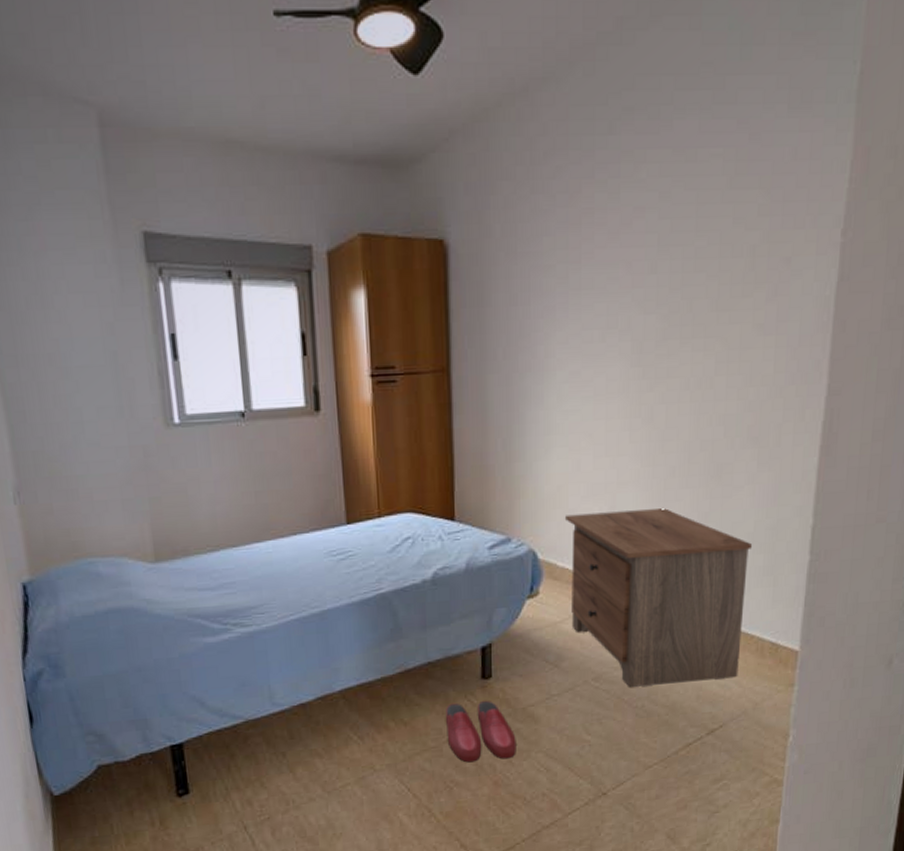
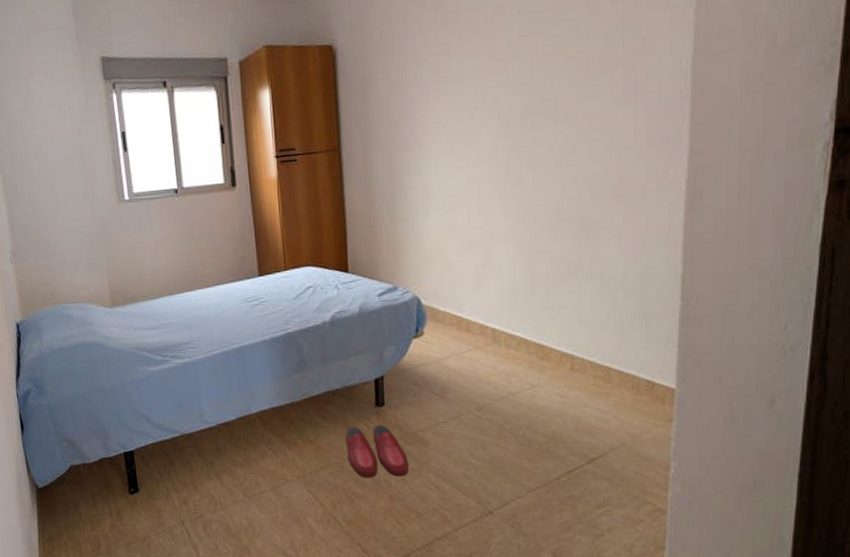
nightstand: present [564,508,753,687] -> none [444,260,623,418]

